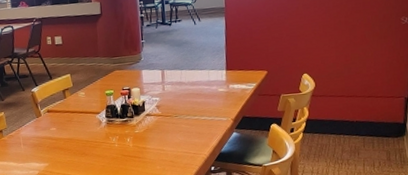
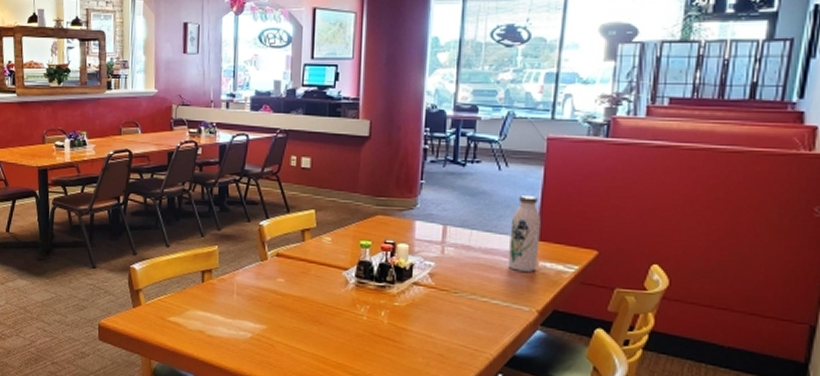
water bottle: none [207,39,229,94] -> present [507,196,541,272]

